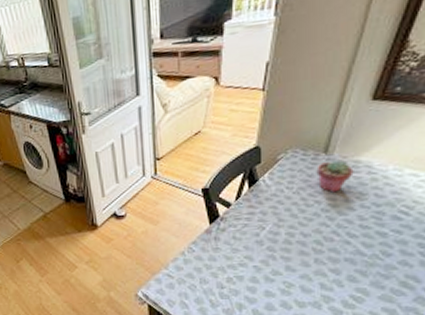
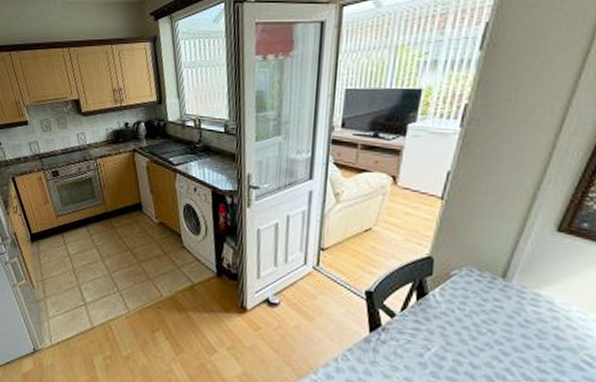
potted succulent: present [316,160,354,193] -> none [492,288,533,325]

